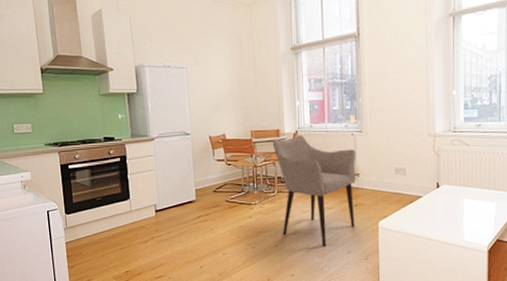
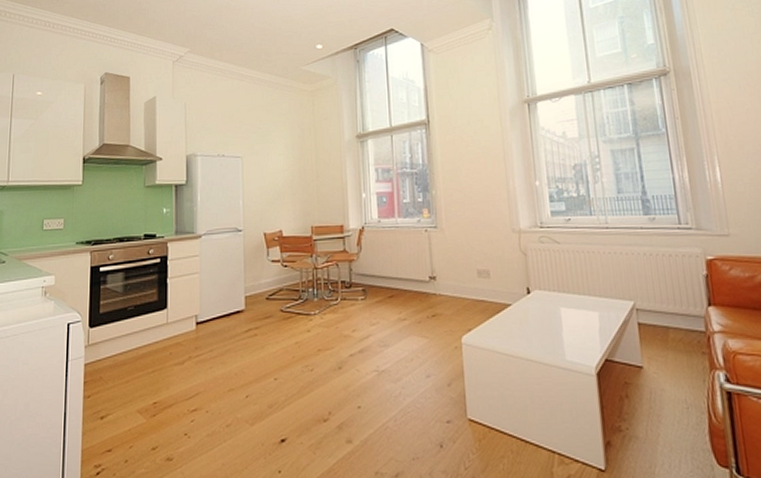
armchair: present [273,135,356,246] -> none [336,232,434,368]

